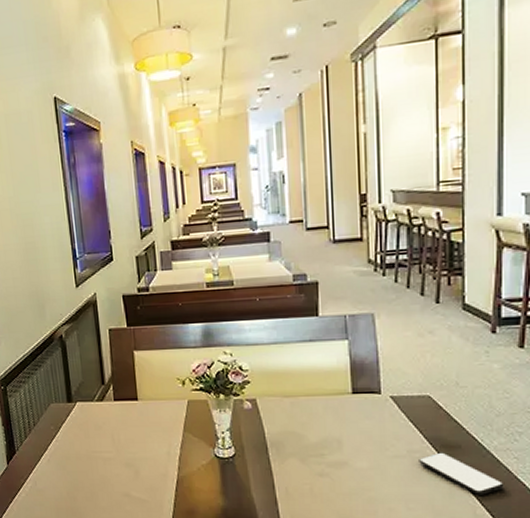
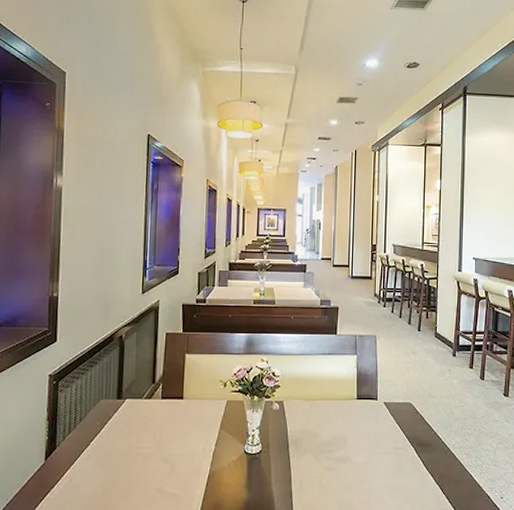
smartphone: present [419,452,504,495] -> none [401,449,458,485]

